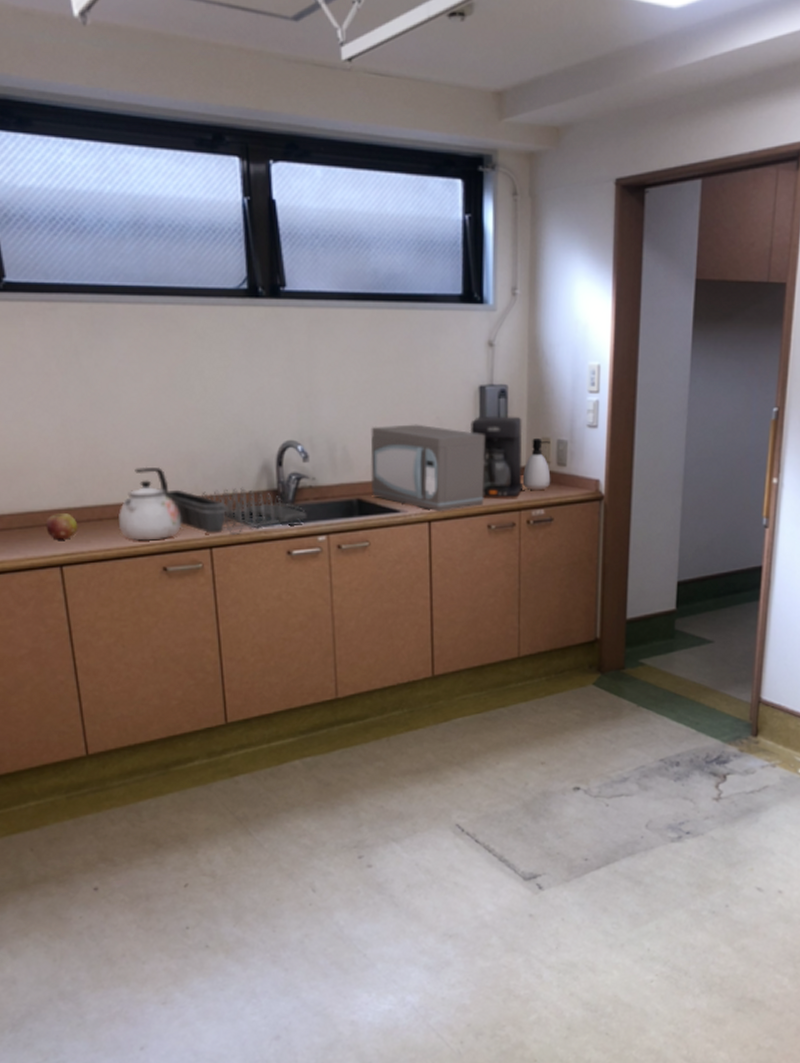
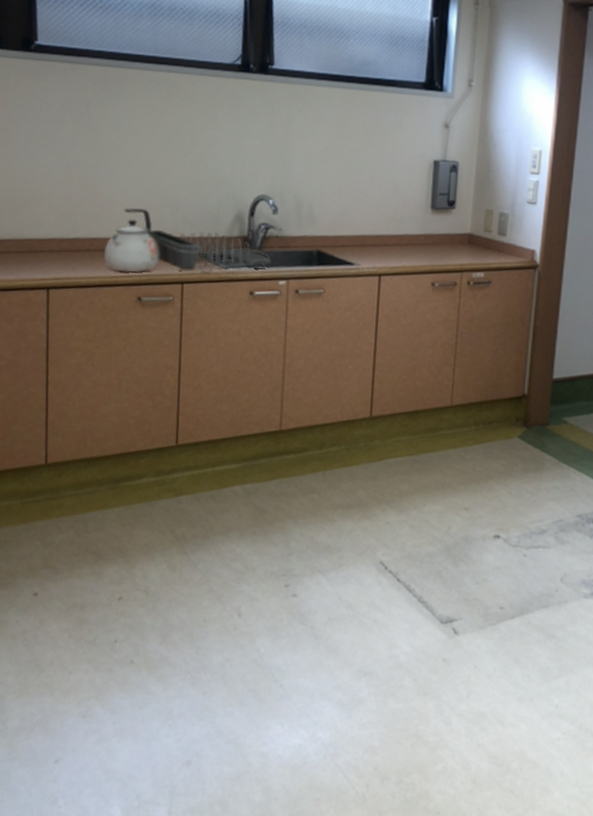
fruit: present [45,513,78,540] -> none [39,242,68,266]
microwave: present [370,424,486,512] -> none [330,188,436,268]
coffee maker: present [469,415,524,499] -> none [422,186,470,261]
soap dispenser: present [522,437,551,491] -> none [466,209,493,256]

